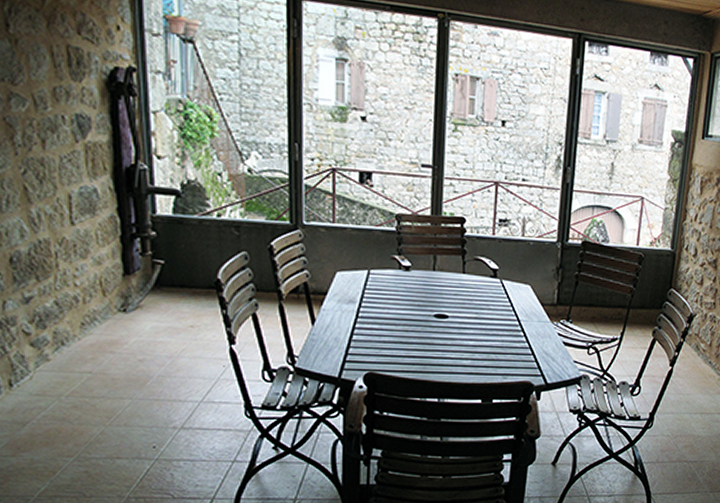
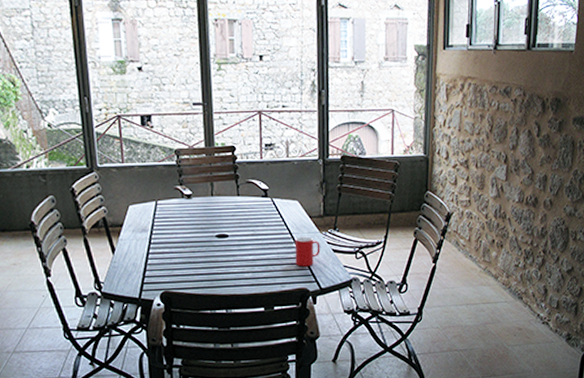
cup: none [521,325,550,358] -> present [294,236,321,267]

